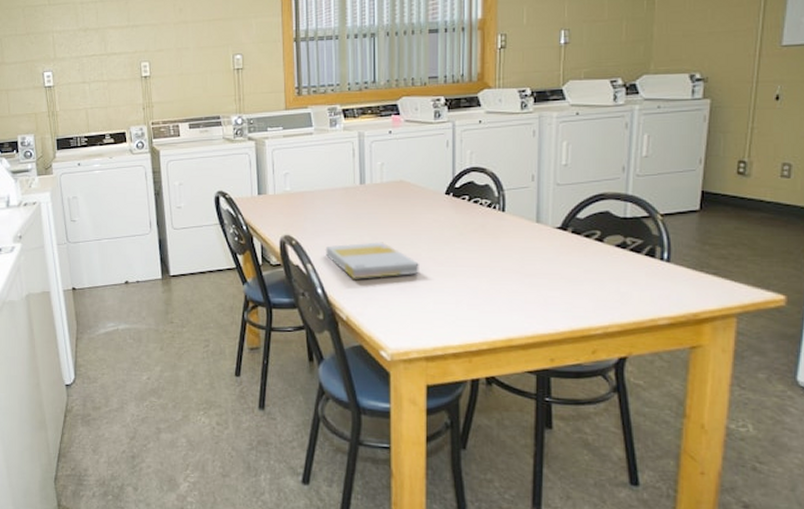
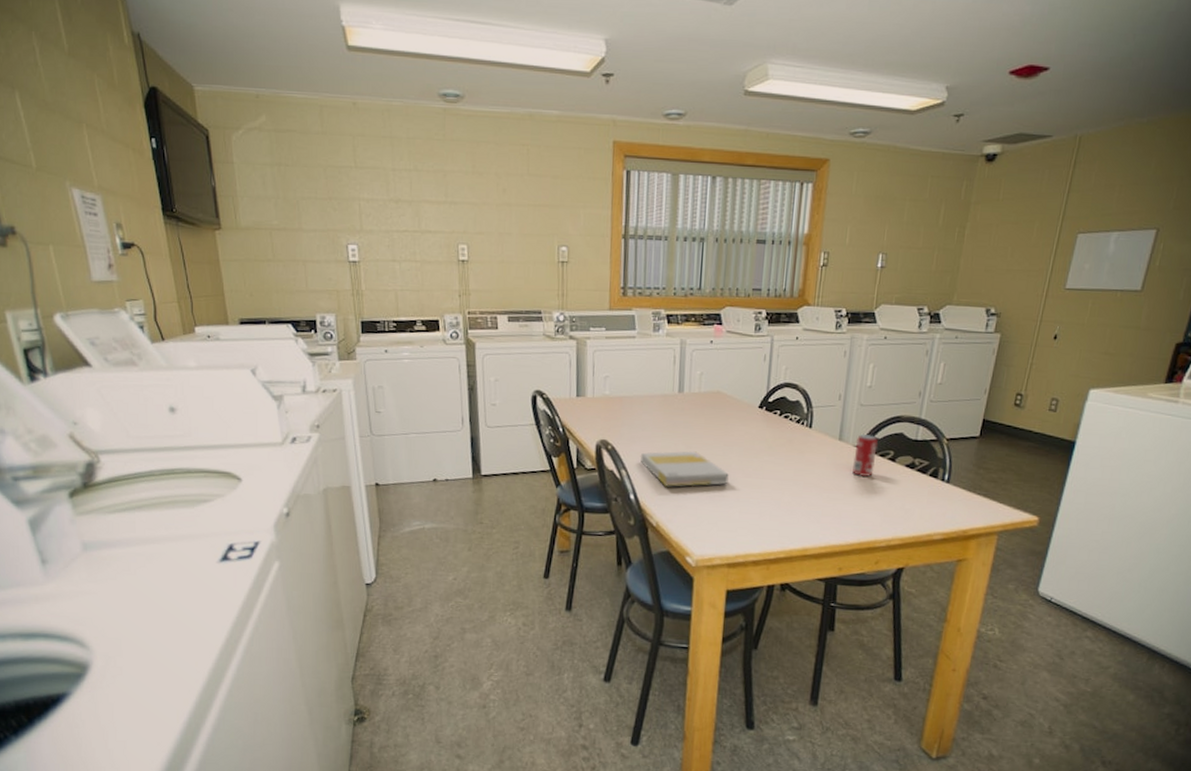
beverage can: none [555,214,581,259] -> present [852,433,878,477]

